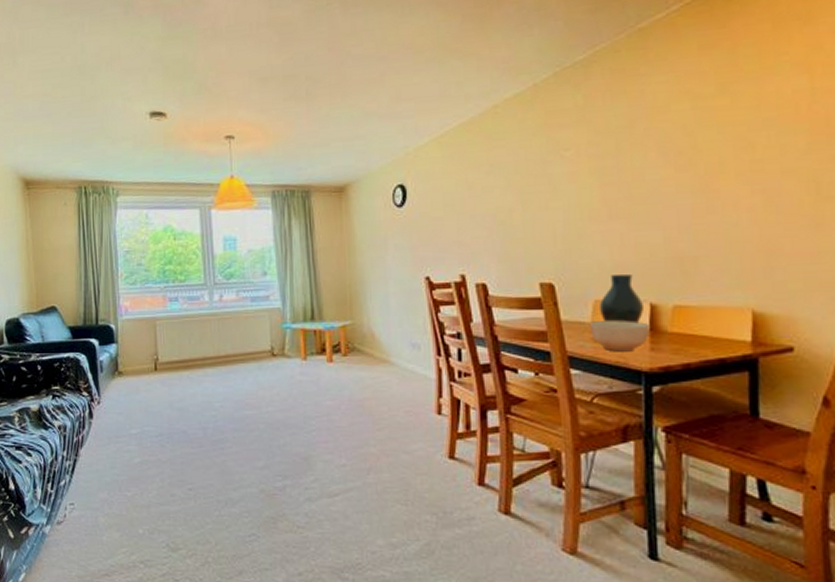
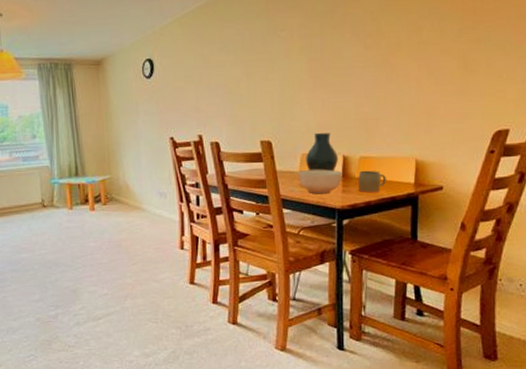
mug: none [672,323,711,353] -> present [358,170,386,193]

